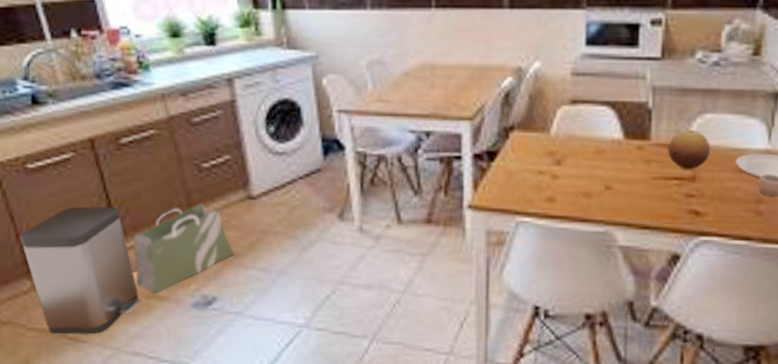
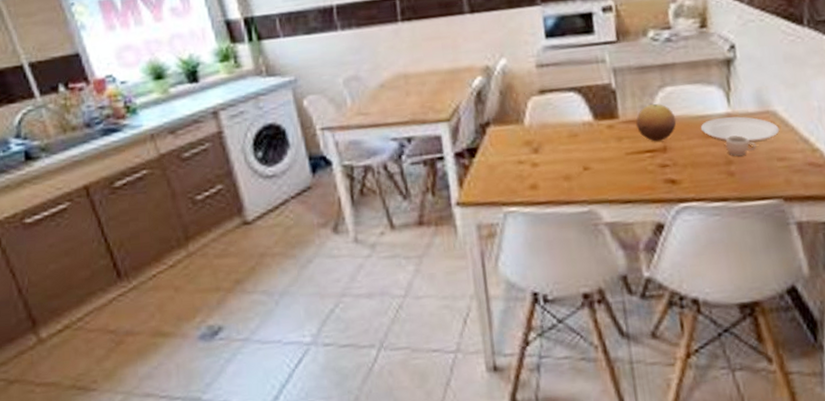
pedal bin: present [20,206,142,334] -> none [22,249,149,386]
grocery bag: present [132,203,234,293] -> none [134,235,236,331]

